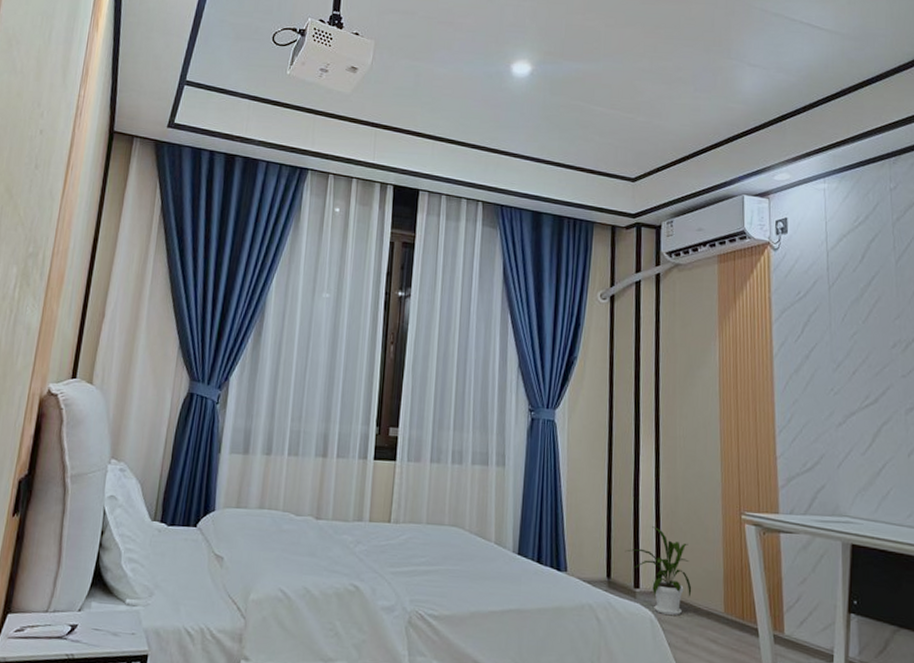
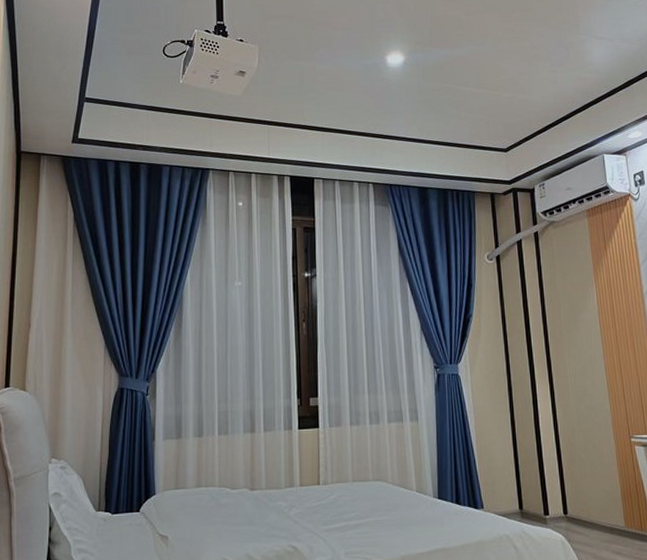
house plant: present [625,526,692,616] -> none [533,458,595,536]

